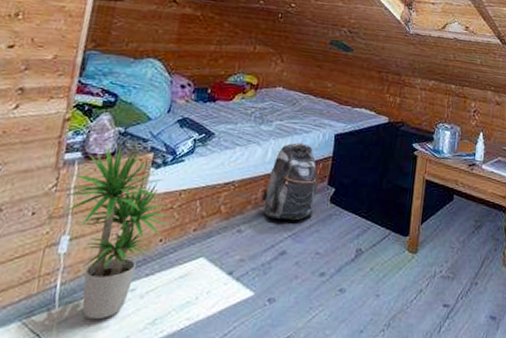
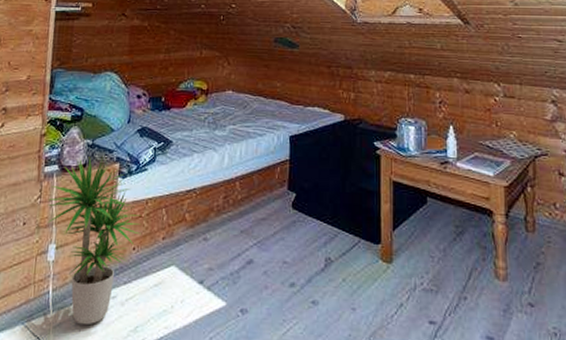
backpack: present [261,143,318,221] -> none [223,147,277,228]

